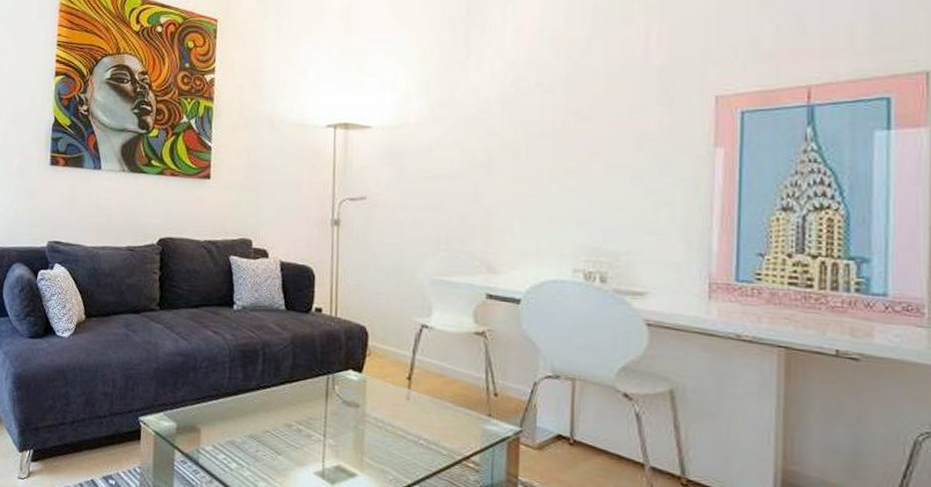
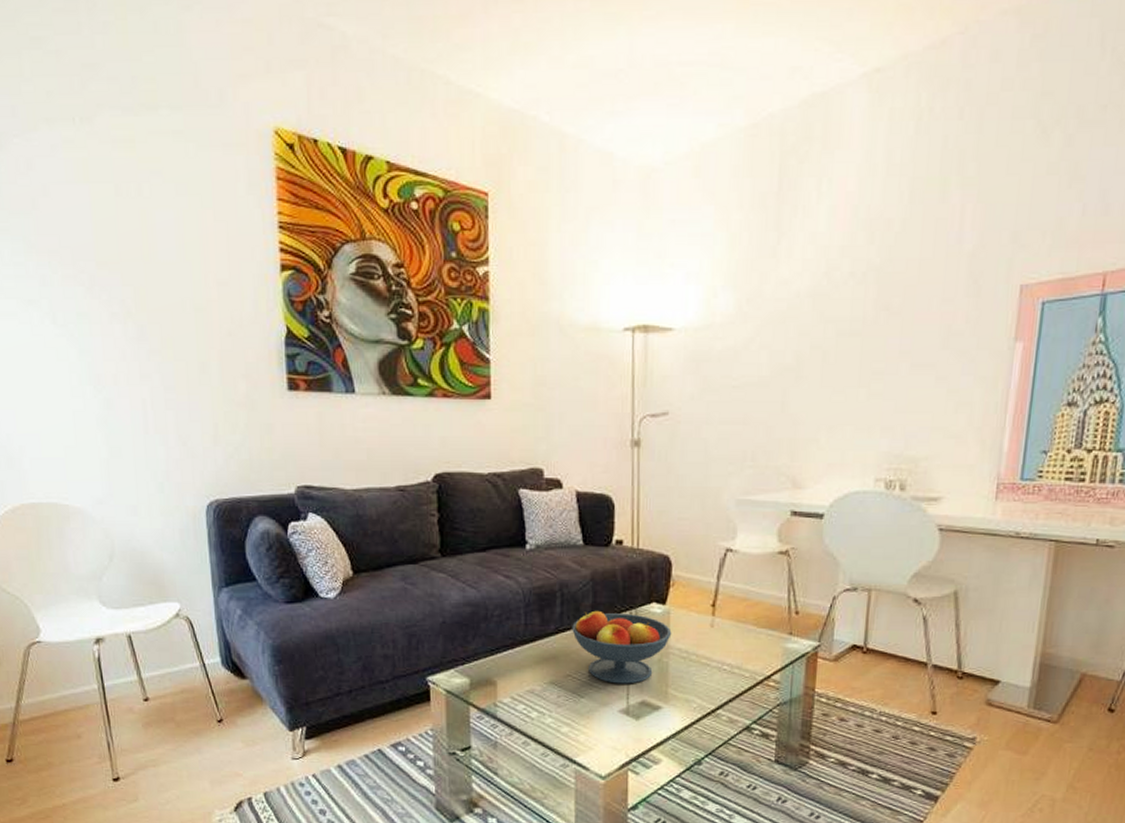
fruit bowl: none [272,371,368,448] -> present [572,610,672,684]

